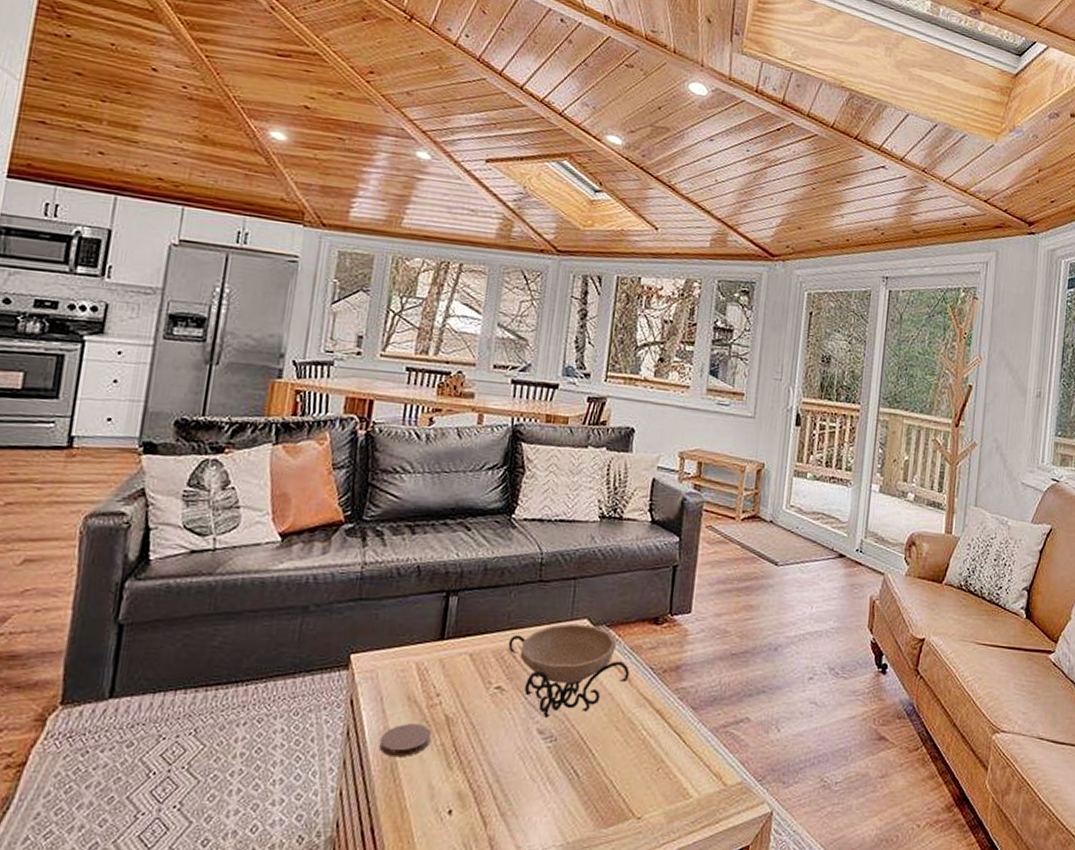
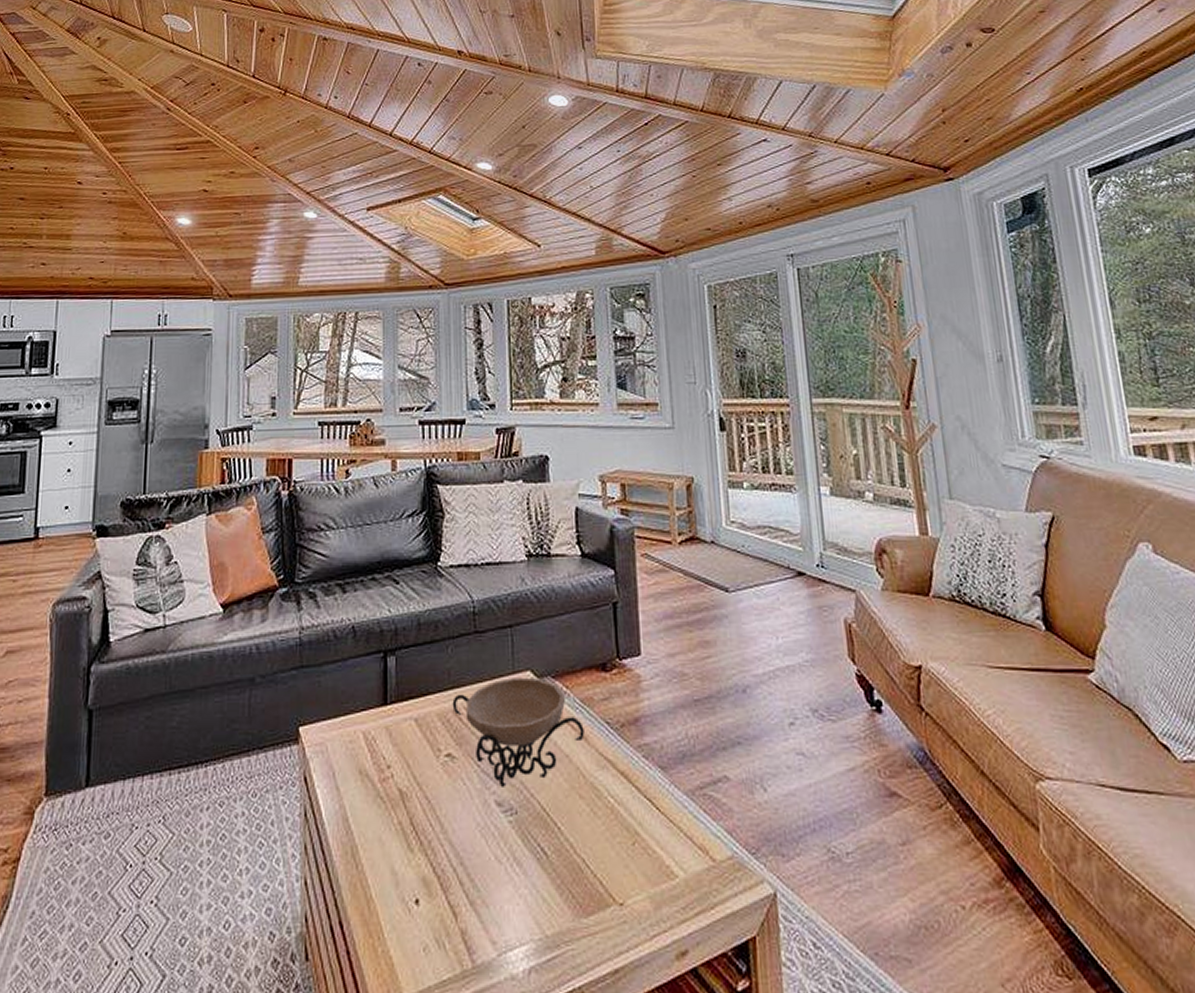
coaster: present [379,724,432,758] -> none [337,801,388,840]

